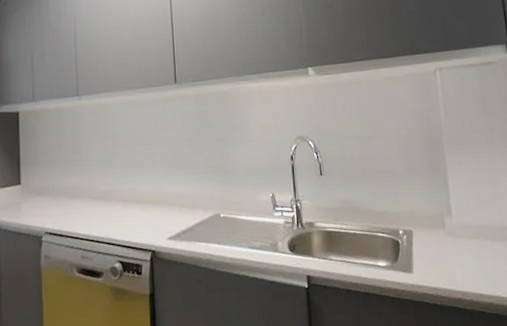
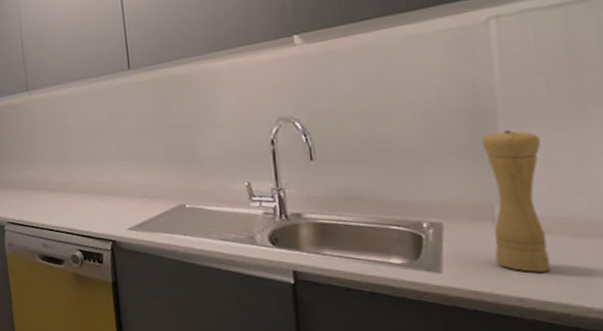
pepper mill: none [434,155,480,270] -> present [481,129,551,272]

